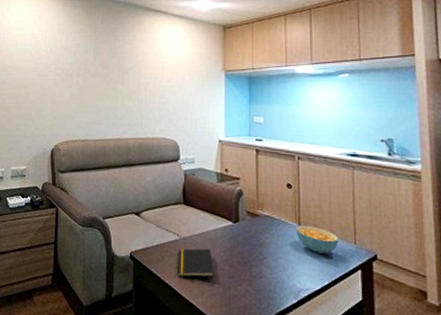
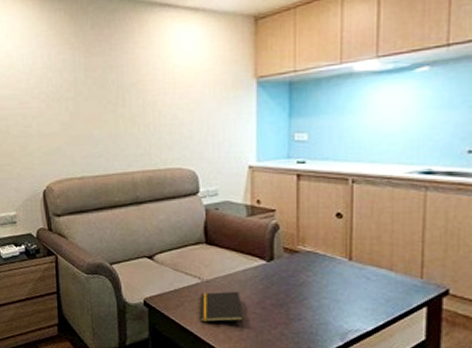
cereal bowl: present [296,225,339,254] -> none [345,261,400,291]

